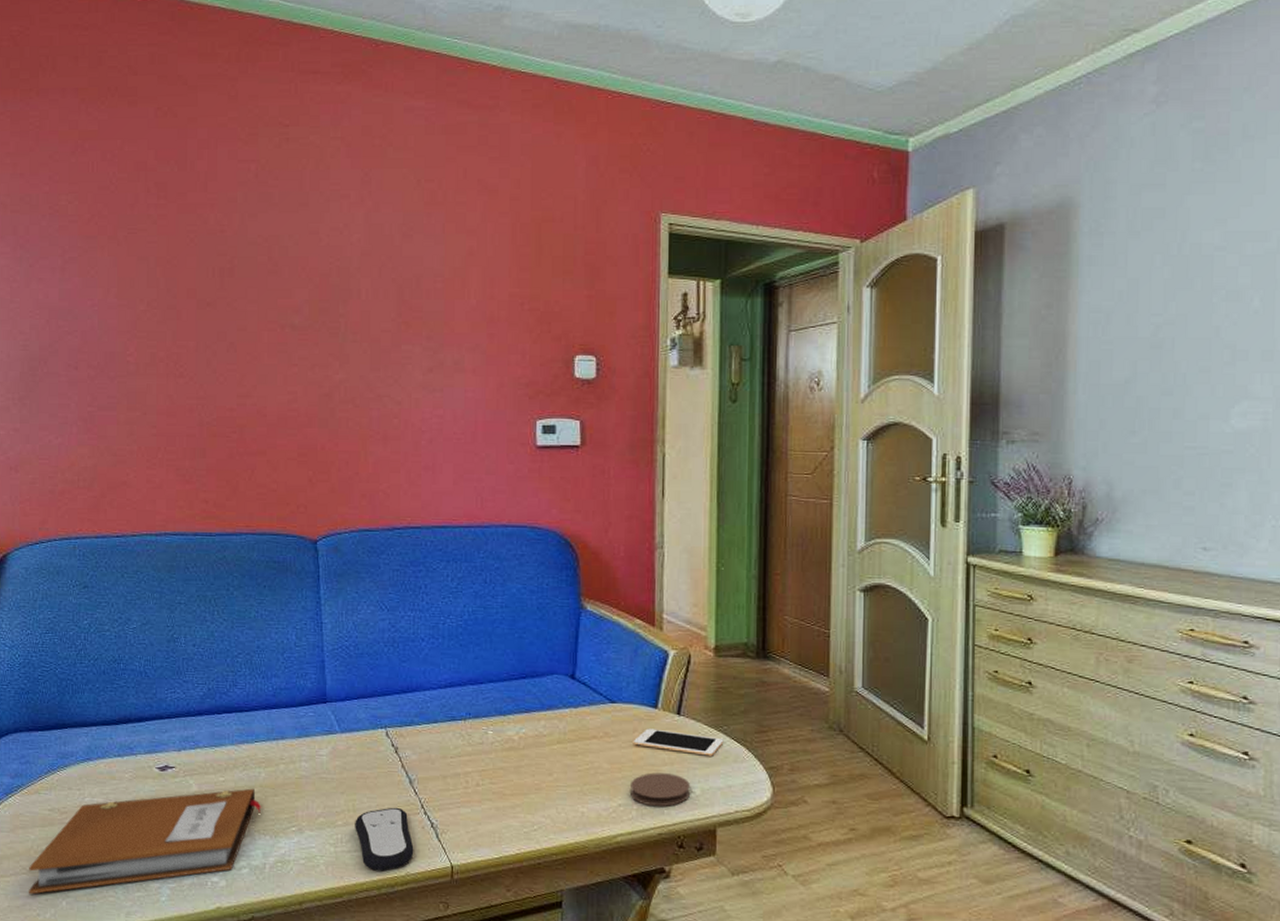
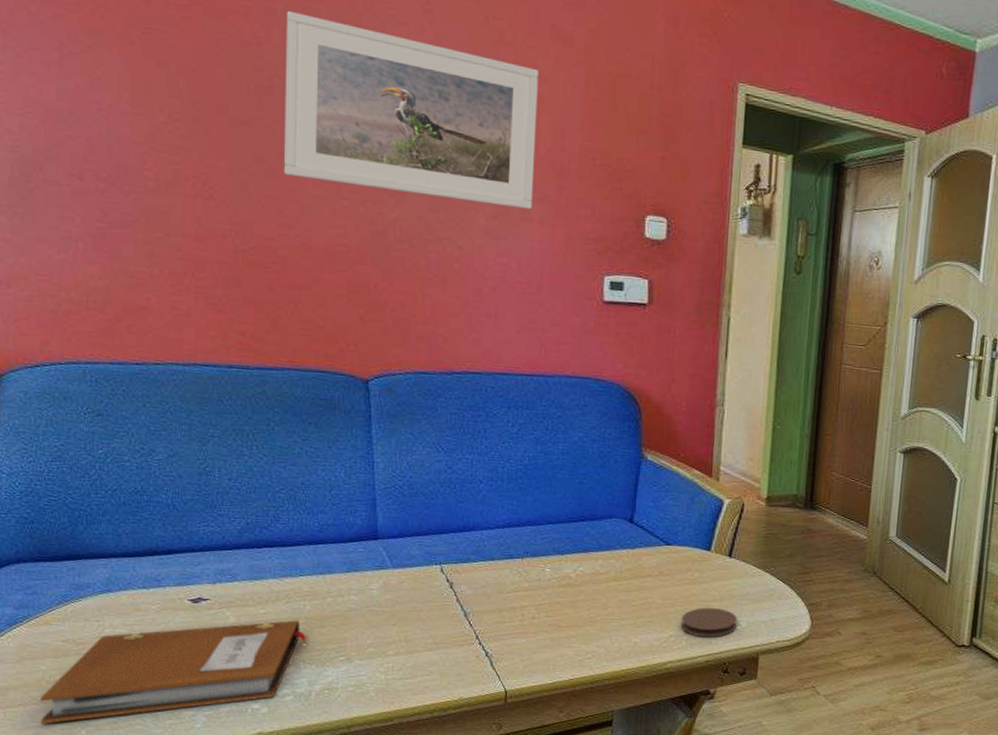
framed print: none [242,197,467,360] -> present [283,10,539,210]
remote control: present [355,807,414,871] -> none [407,638,468,697]
cell phone: present [633,728,724,756] -> none [686,568,770,594]

